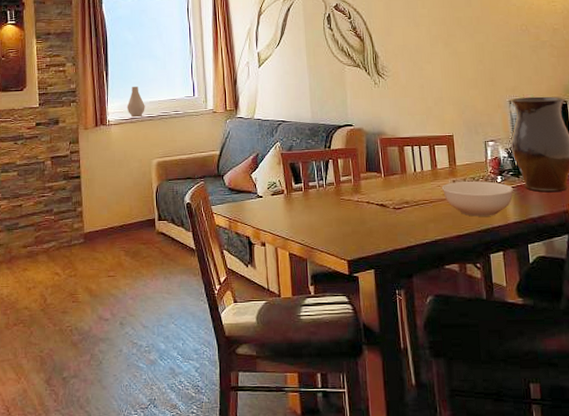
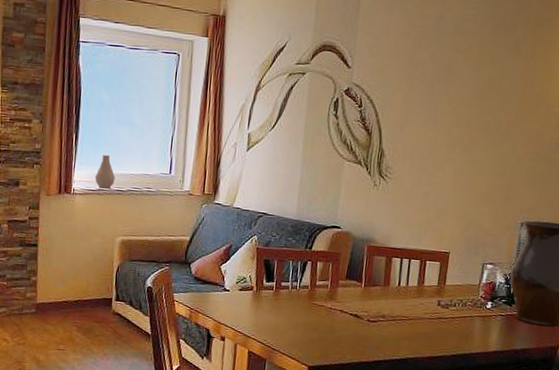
bowl: present [441,180,513,217] -> none [424,302,502,342]

